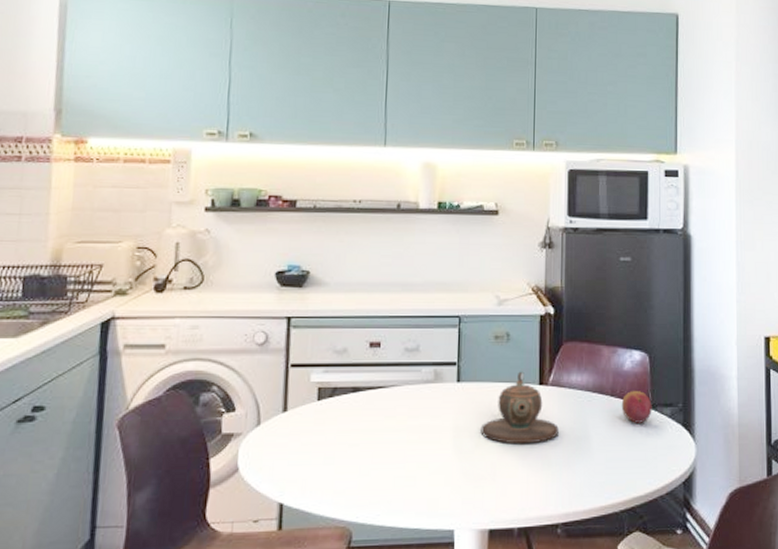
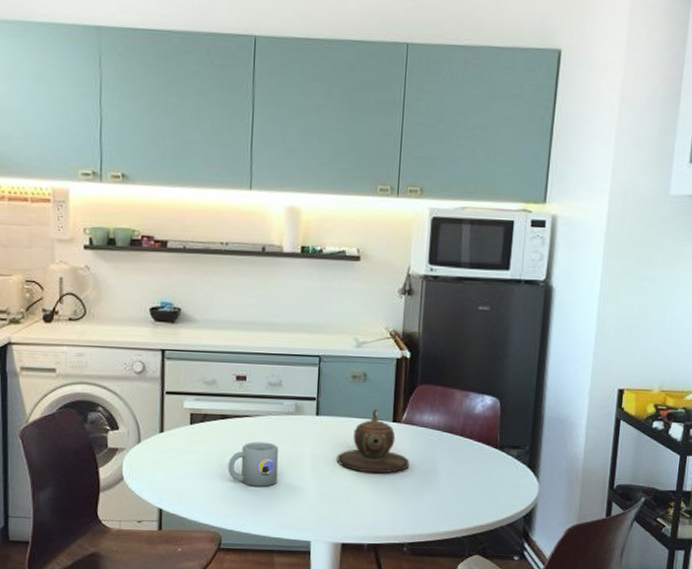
mug: none [359,416,417,469] -> present [228,442,279,487]
fruit: present [621,391,652,423] -> none [469,432,500,462]

